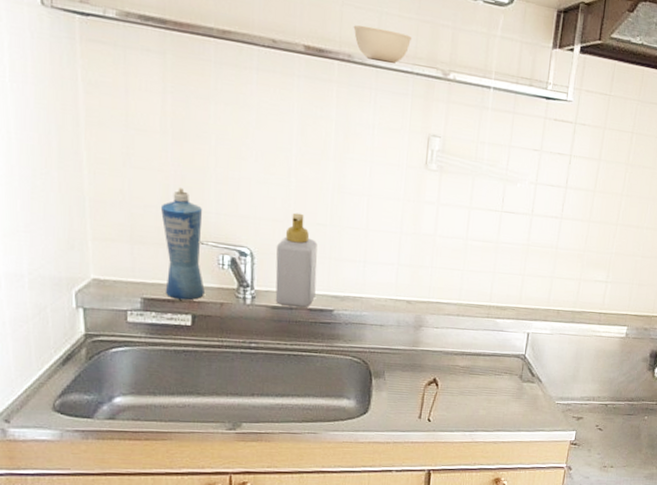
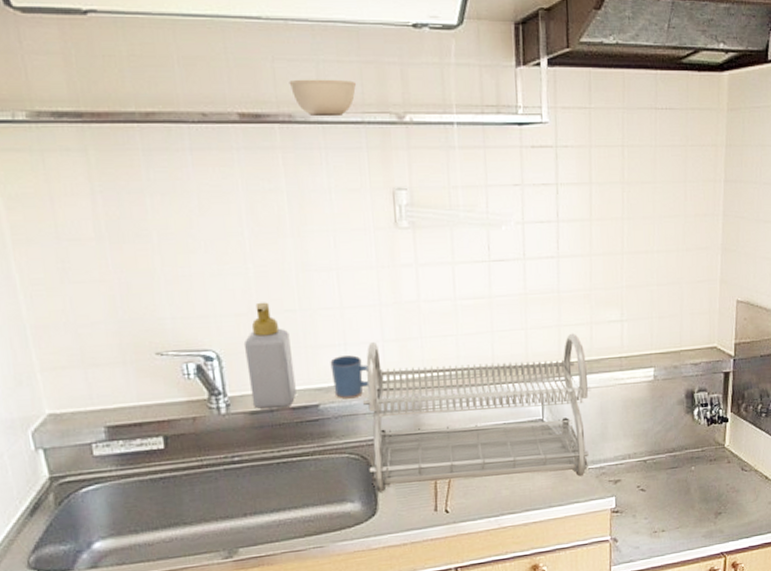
squeeze bottle: present [160,188,205,301] -> none [109,297,173,422]
mug: none [348,271,382,310] -> present [330,355,369,399]
dish rack: none [368,264,571,409] -> present [363,333,592,493]

